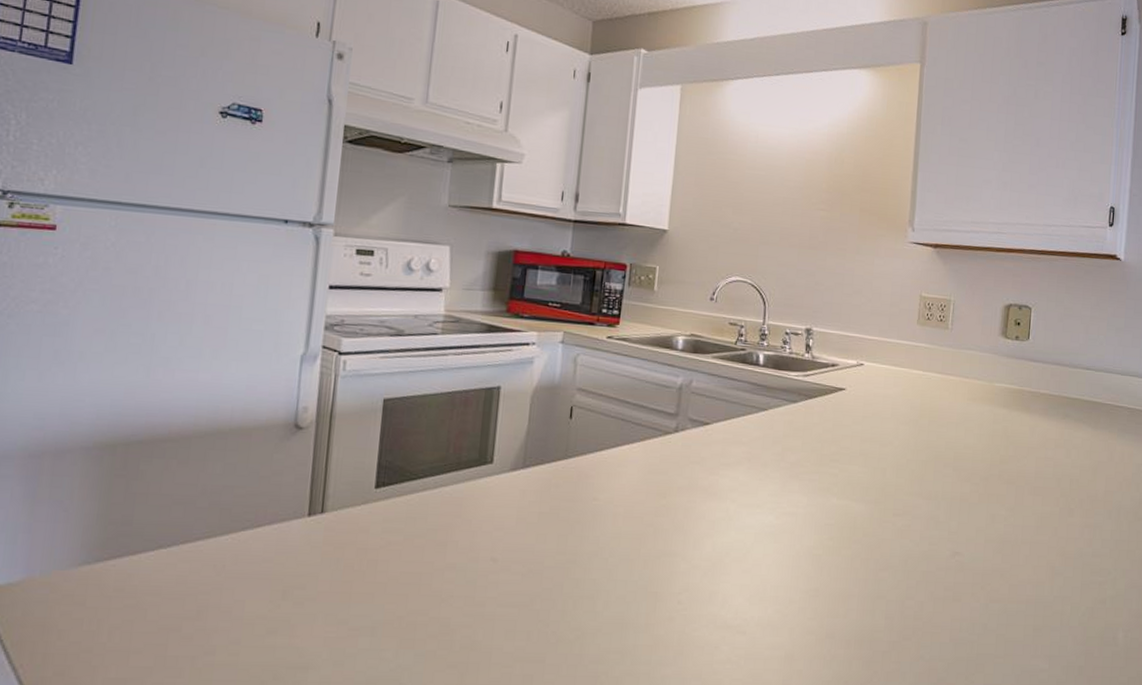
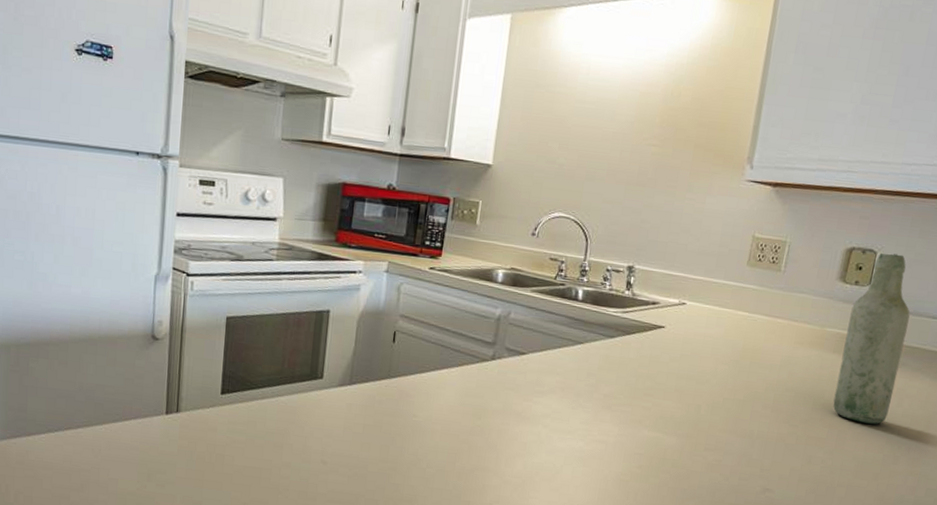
bottle: none [1008,309,1067,477] -> present [833,253,910,424]

